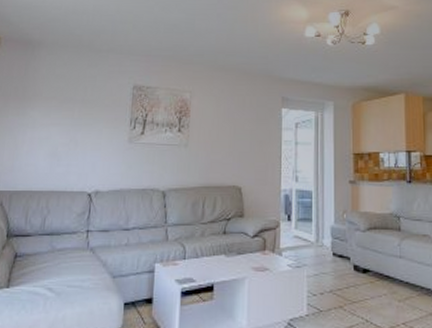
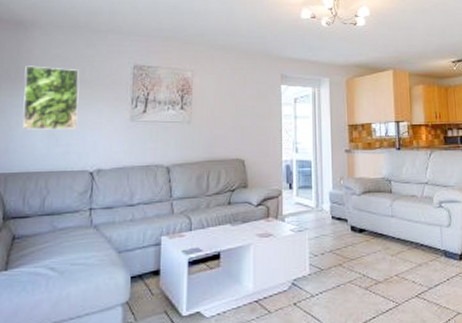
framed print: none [28,85,81,149] -> present [23,66,79,130]

